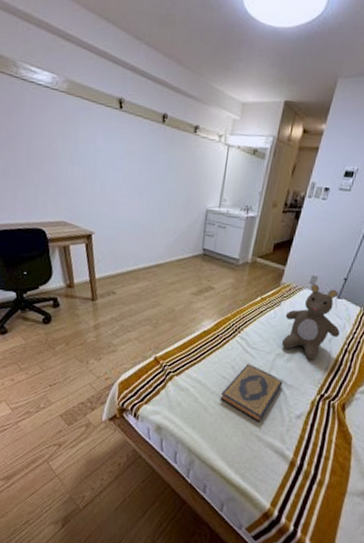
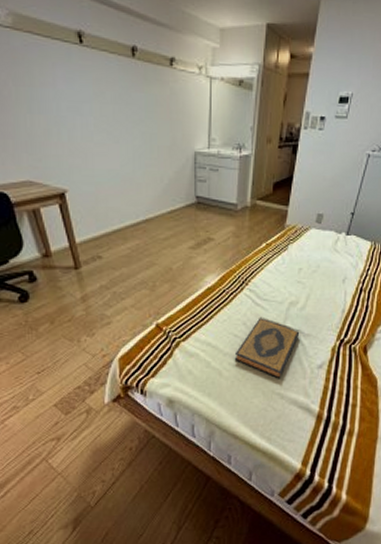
teddy bear: present [281,284,341,360] -> none [293,222,354,304]

